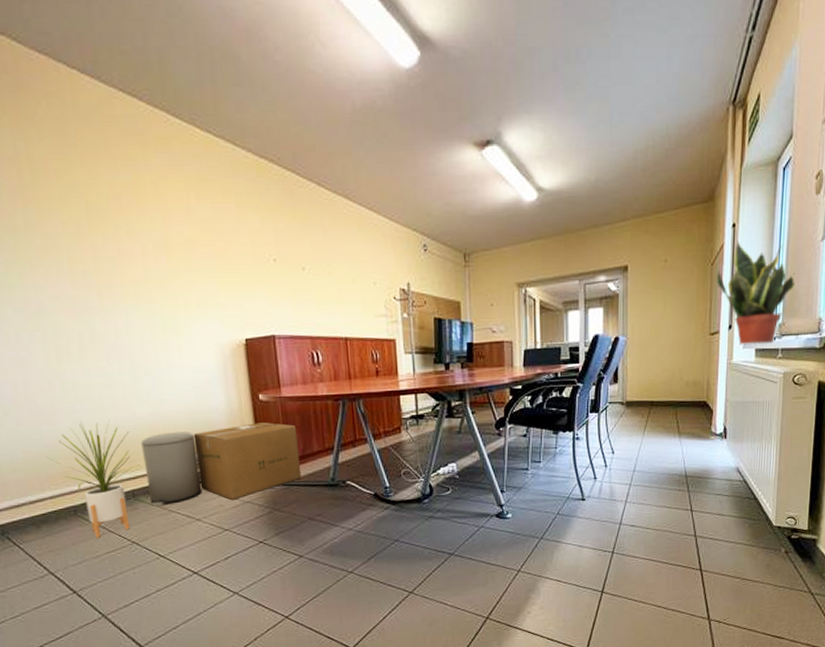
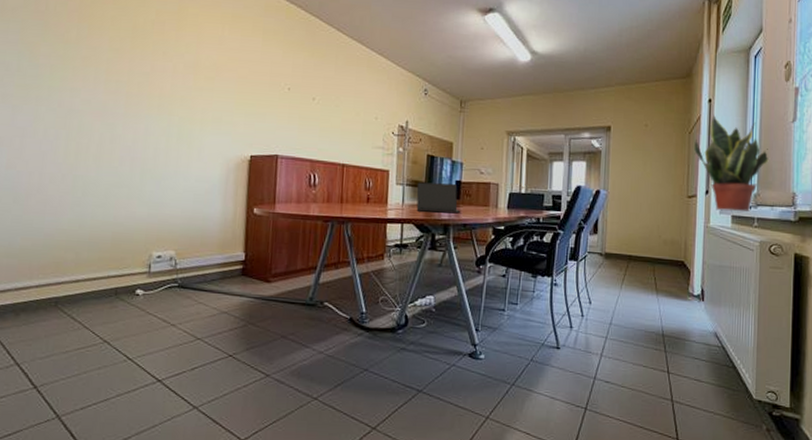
house plant: present [51,419,140,538] -> none [46,216,128,333]
pedal bin: present [141,431,203,505] -> none [130,235,187,306]
box: present [193,422,302,500] -> none [182,235,284,309]
laptop: none [426,347,475,381] -> present [416,182,460,214]

